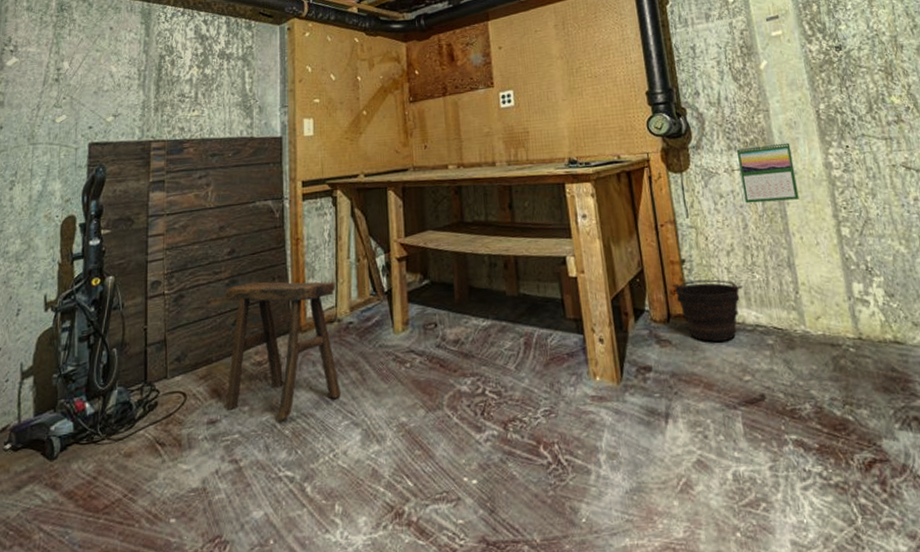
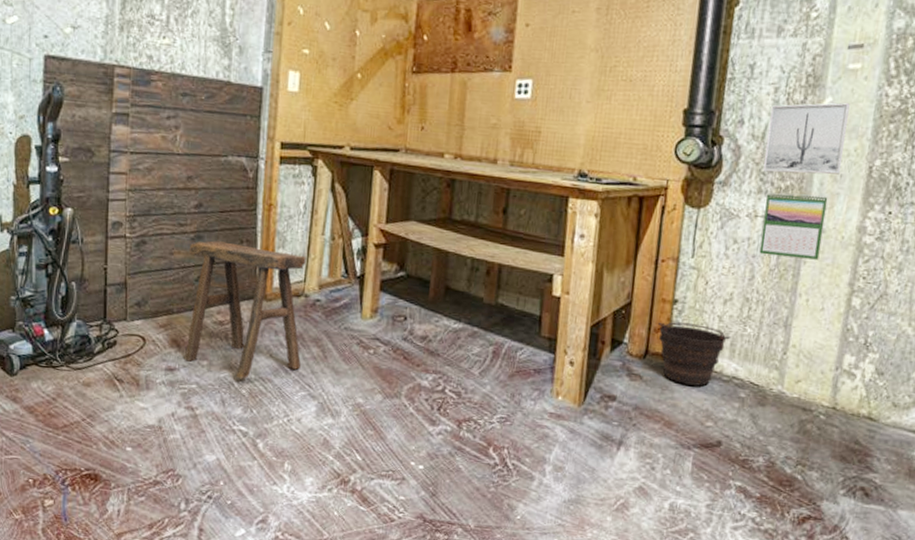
wall art: none [718,62,794,131] -> present [762,102,850,175]

